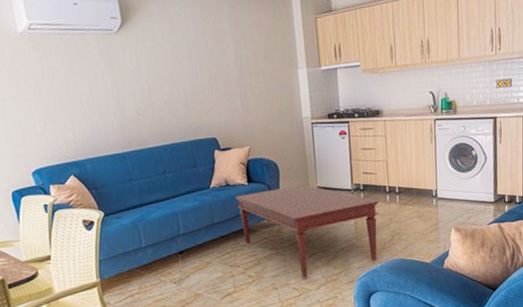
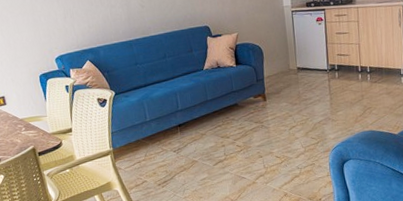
coffee table: present [235,184,379,278] -> none [225,66,351,148]

